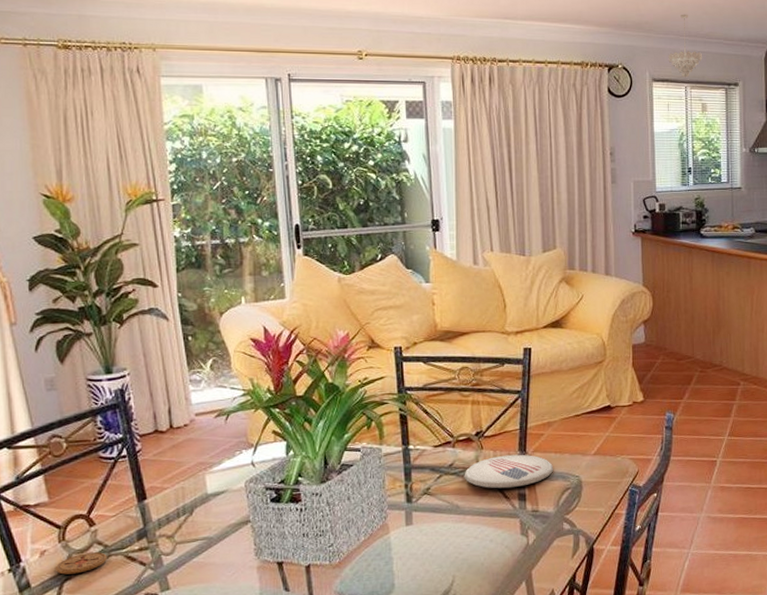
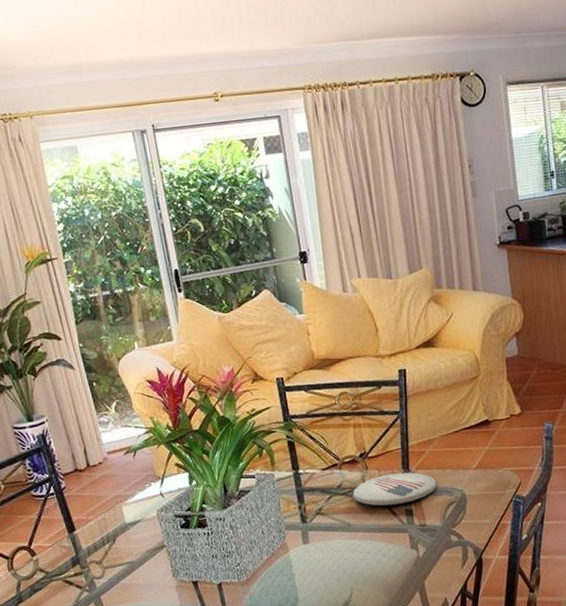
coaster: present [55,552,107,575] -> none [8,578,50,599]
pendant light: present [668,14,703,78] -> none [521,7,558,77]

